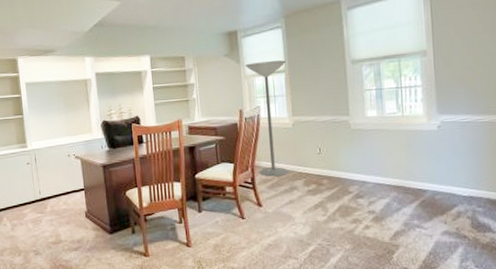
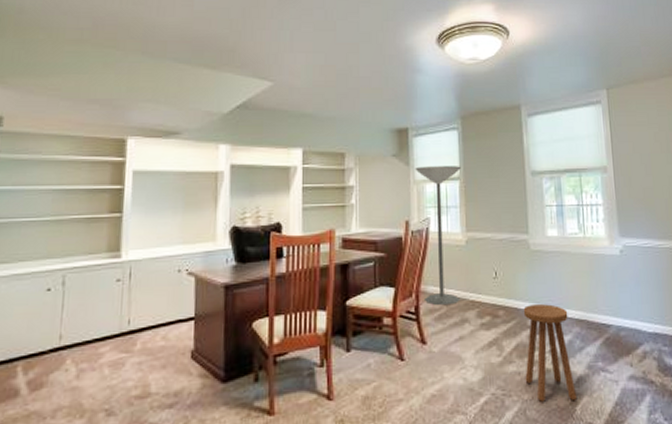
stool: none [345,174,394,251] -> present [523,304,578,402]

